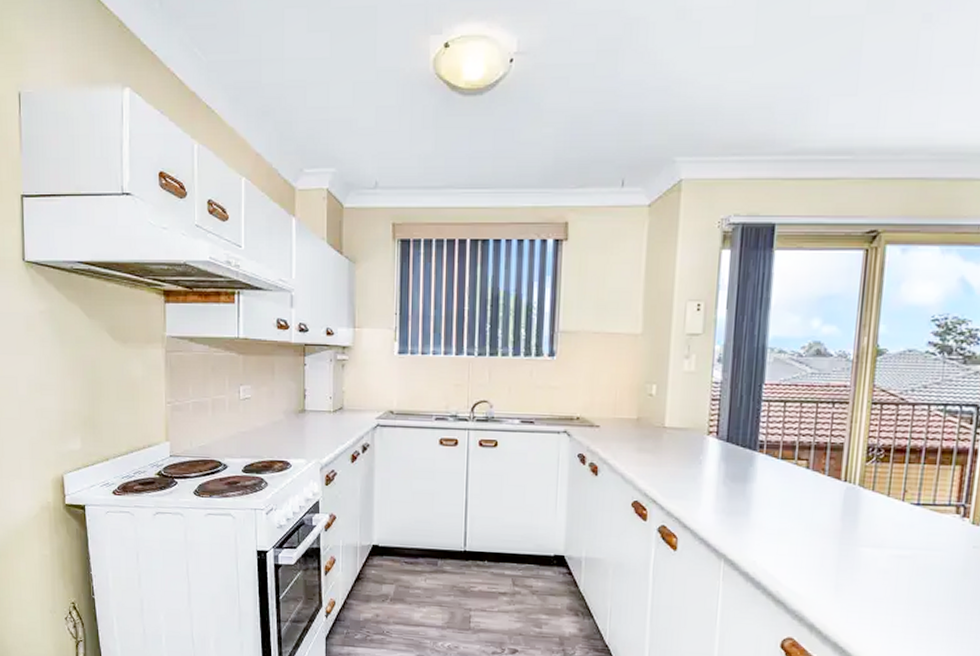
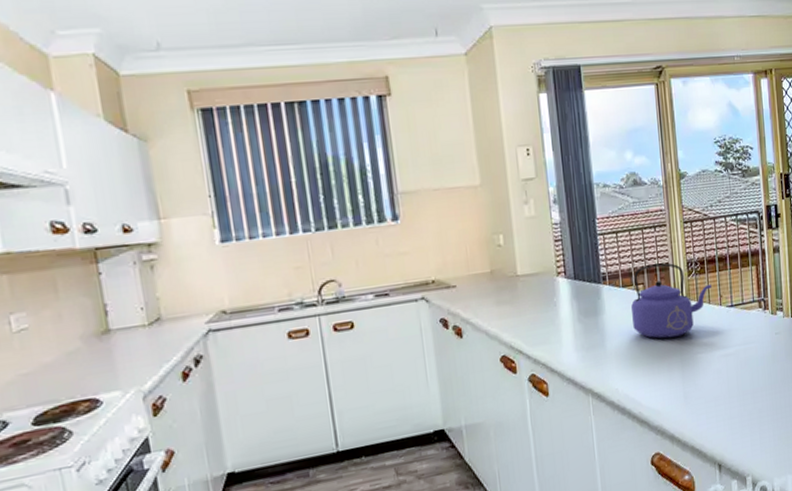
kettle: none [786,441,895,524] -> present [631,263,712,339]

